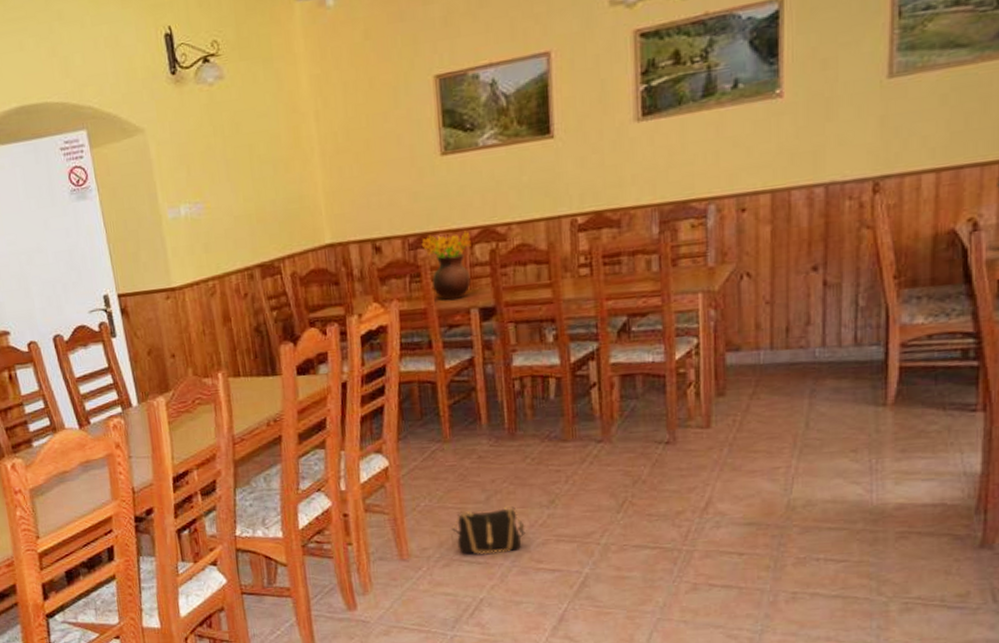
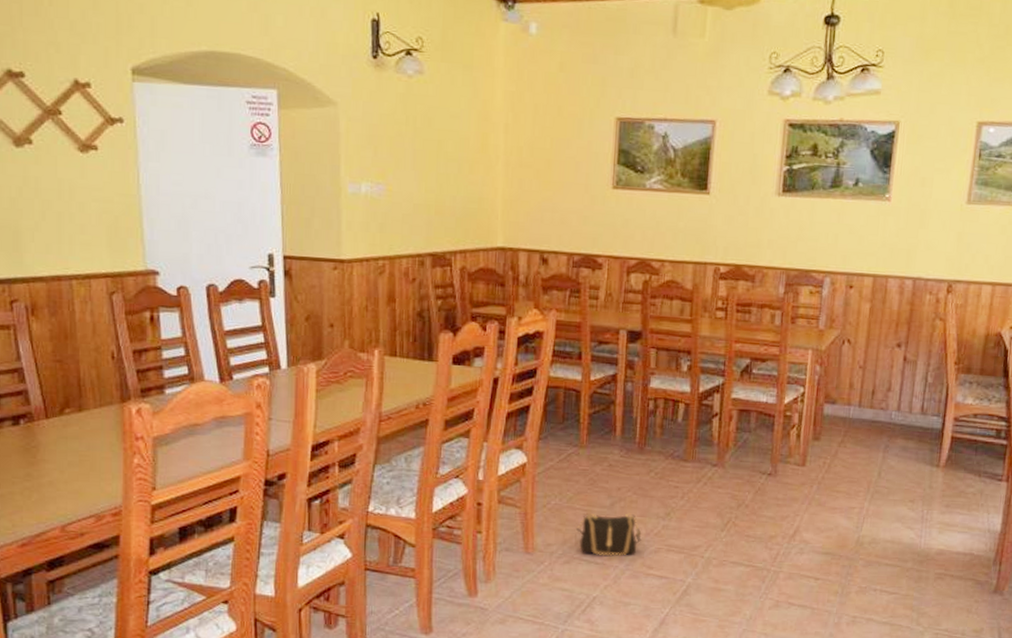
flower arrangement: present [421,231,471,300] -> none [584,257,629,319]

